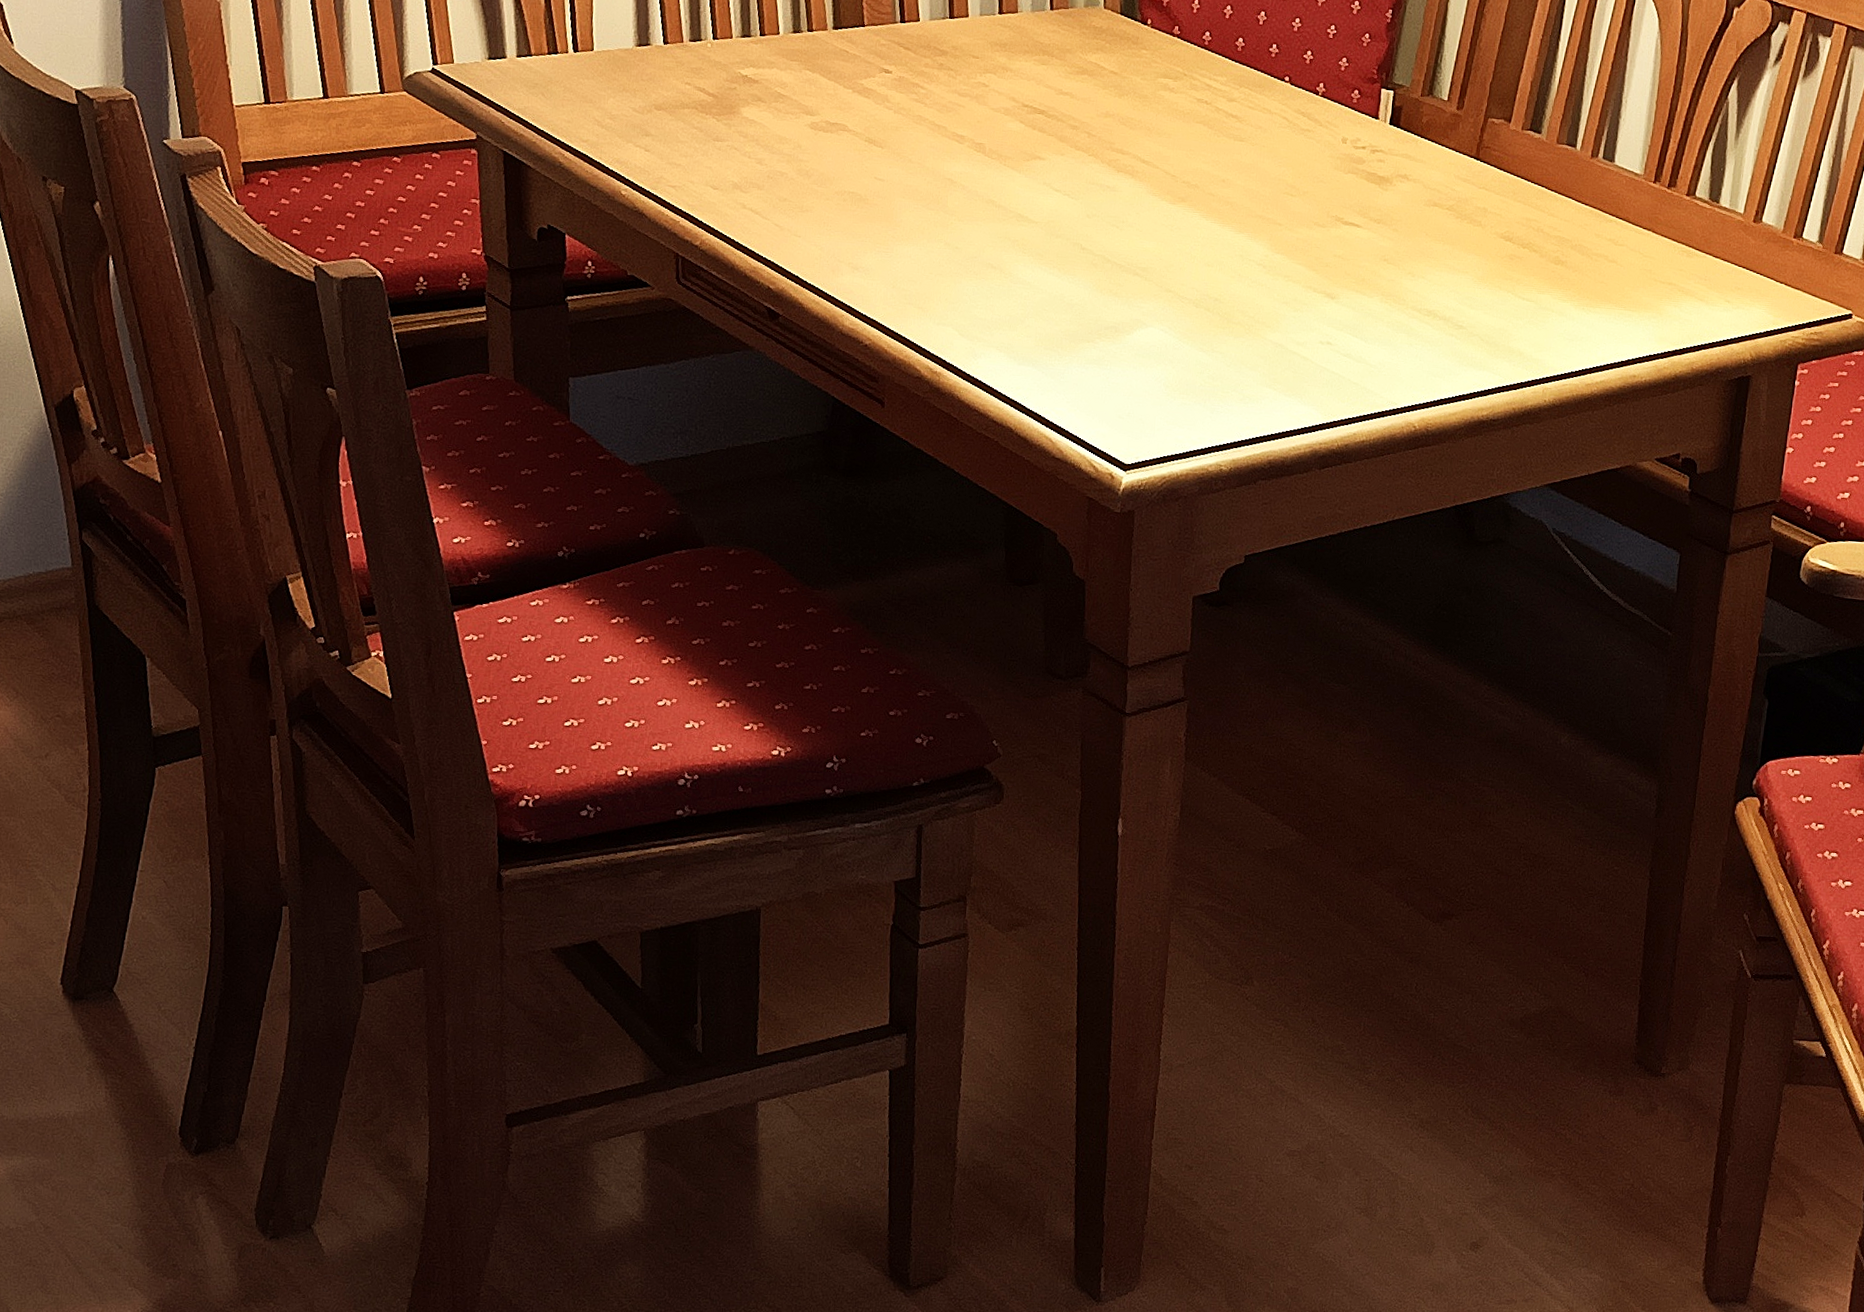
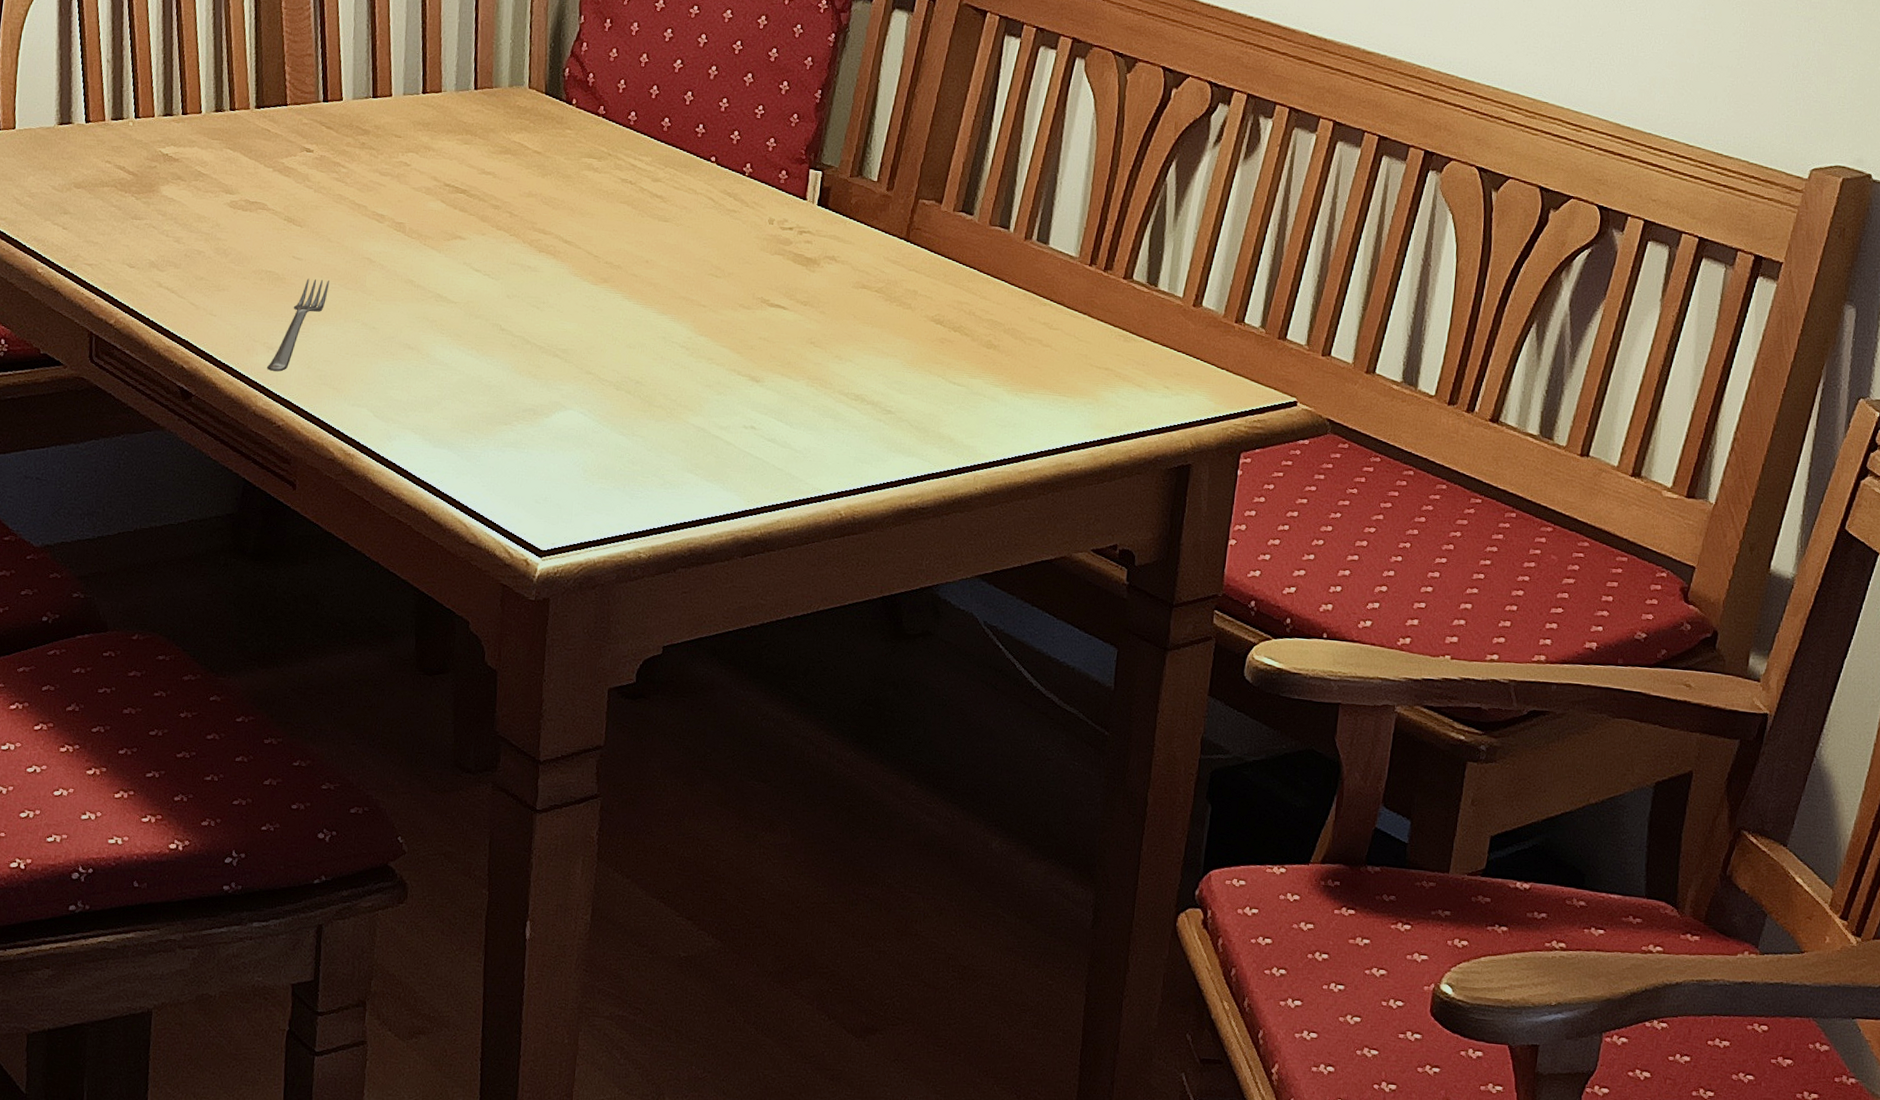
fork: none [852,199,912,292] -> present [266,279,329,372]

